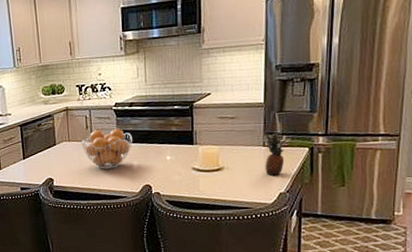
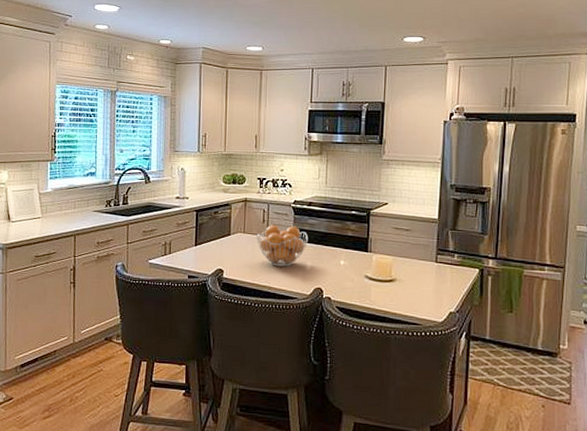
fruit: present [261,133,287,176] -> none [434,249,458,293]

